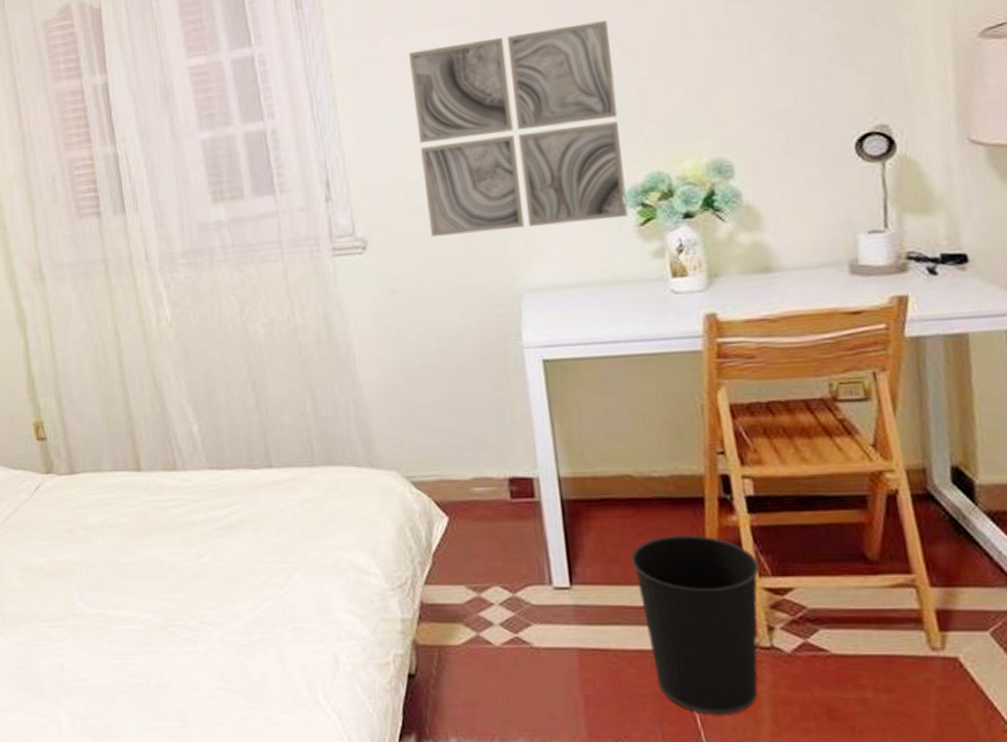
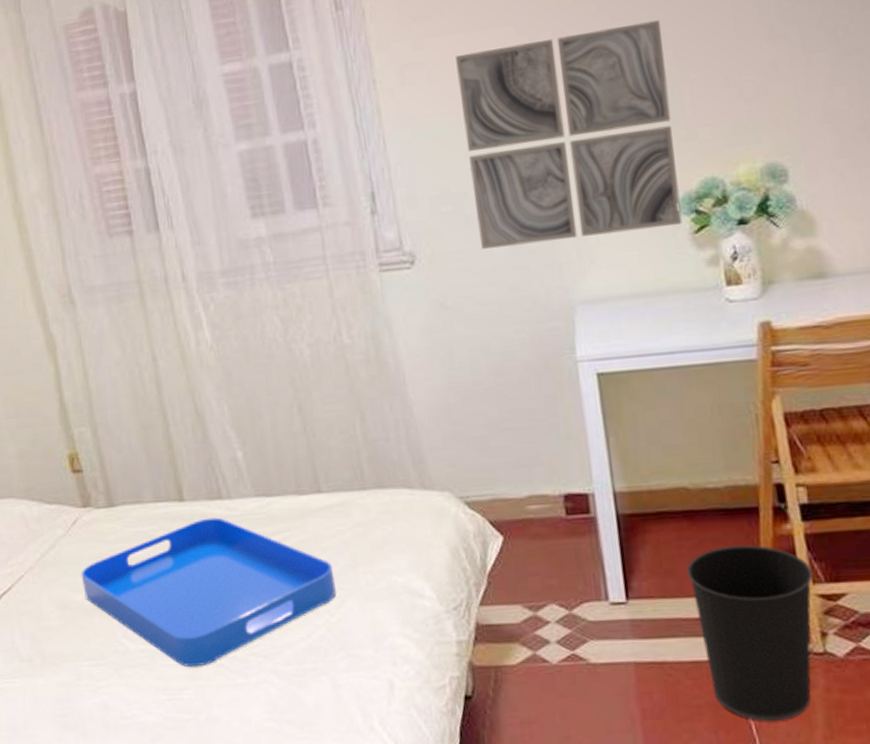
serving tray: none [42,488,284,633] -> present [81,517,336,667]

